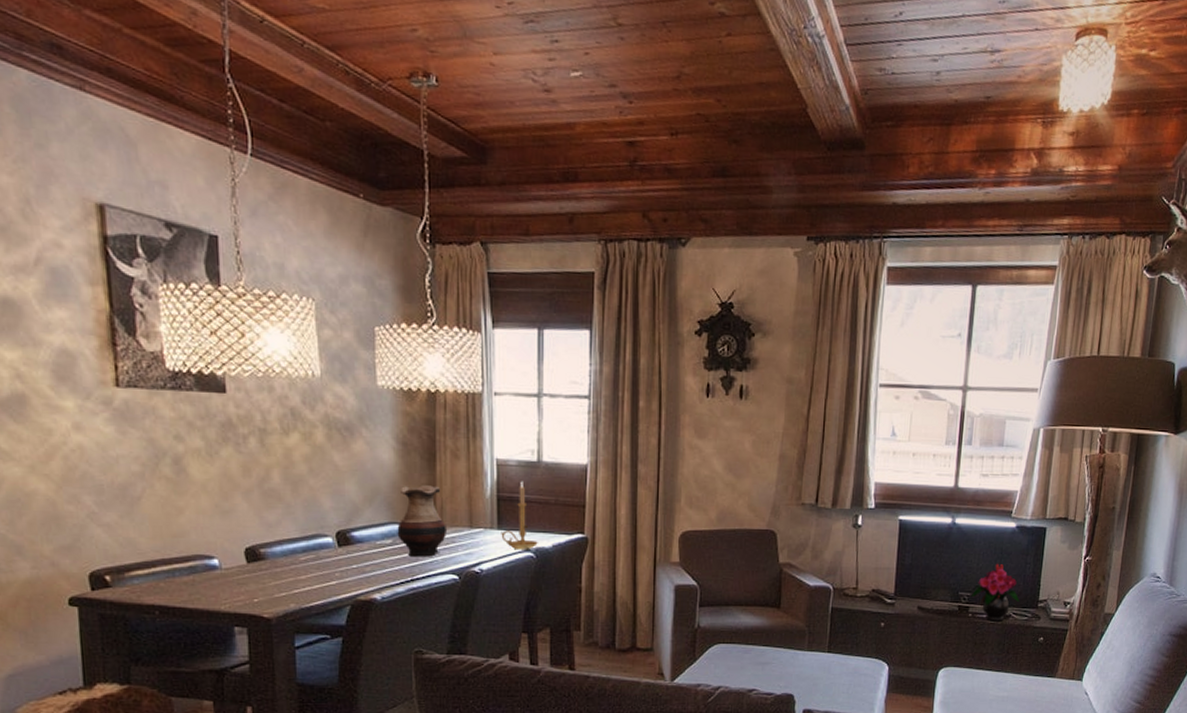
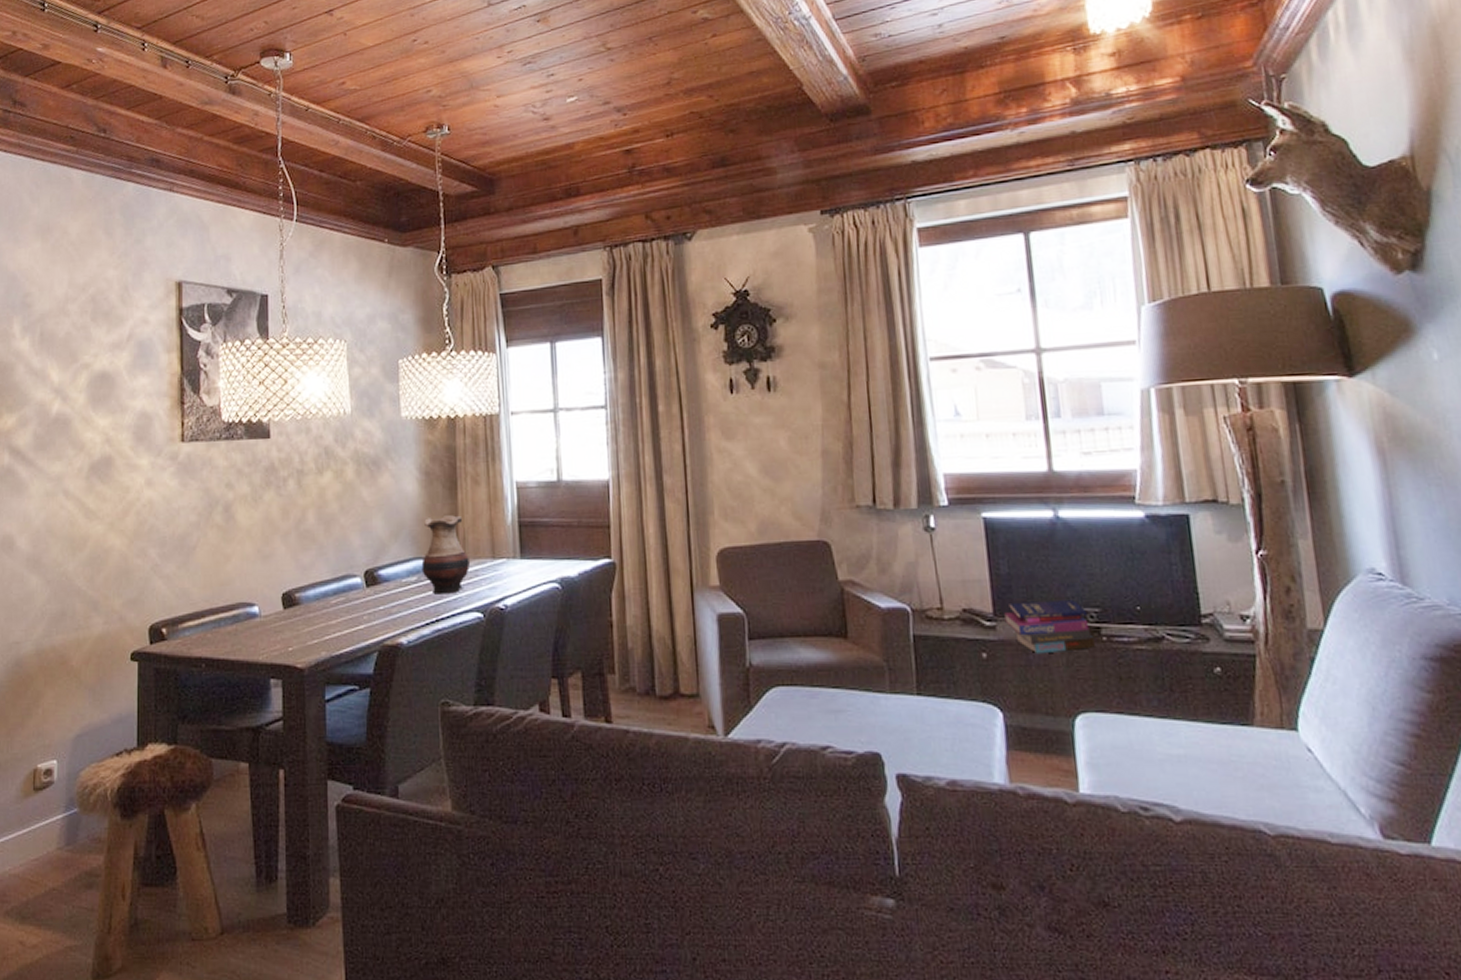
candle holder: present [501,481,538,550] -> none [524,503,563,581]
books: none [902,586,963,625] -> present [1004,600,1095,655]
potted flower: present [972,563,1020,623] -> none [1100,566,1173,648]

